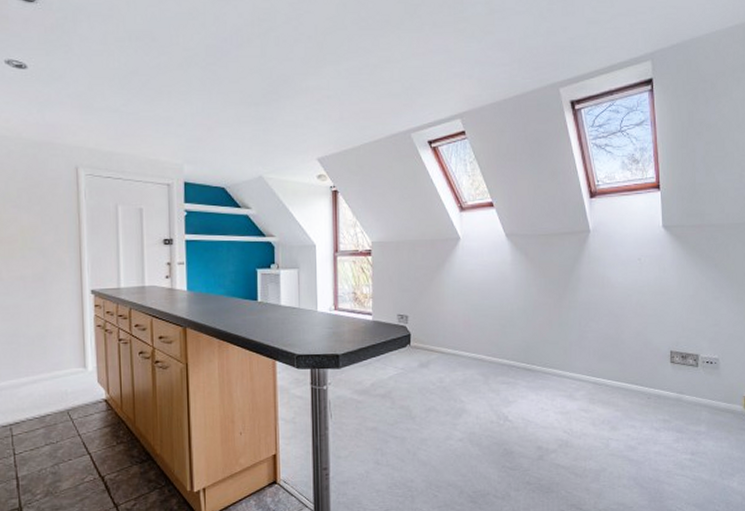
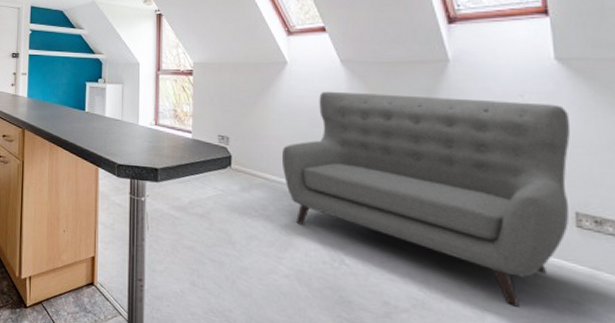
sofa: none [455,264,670,432] -> present [281,91,571,307]

